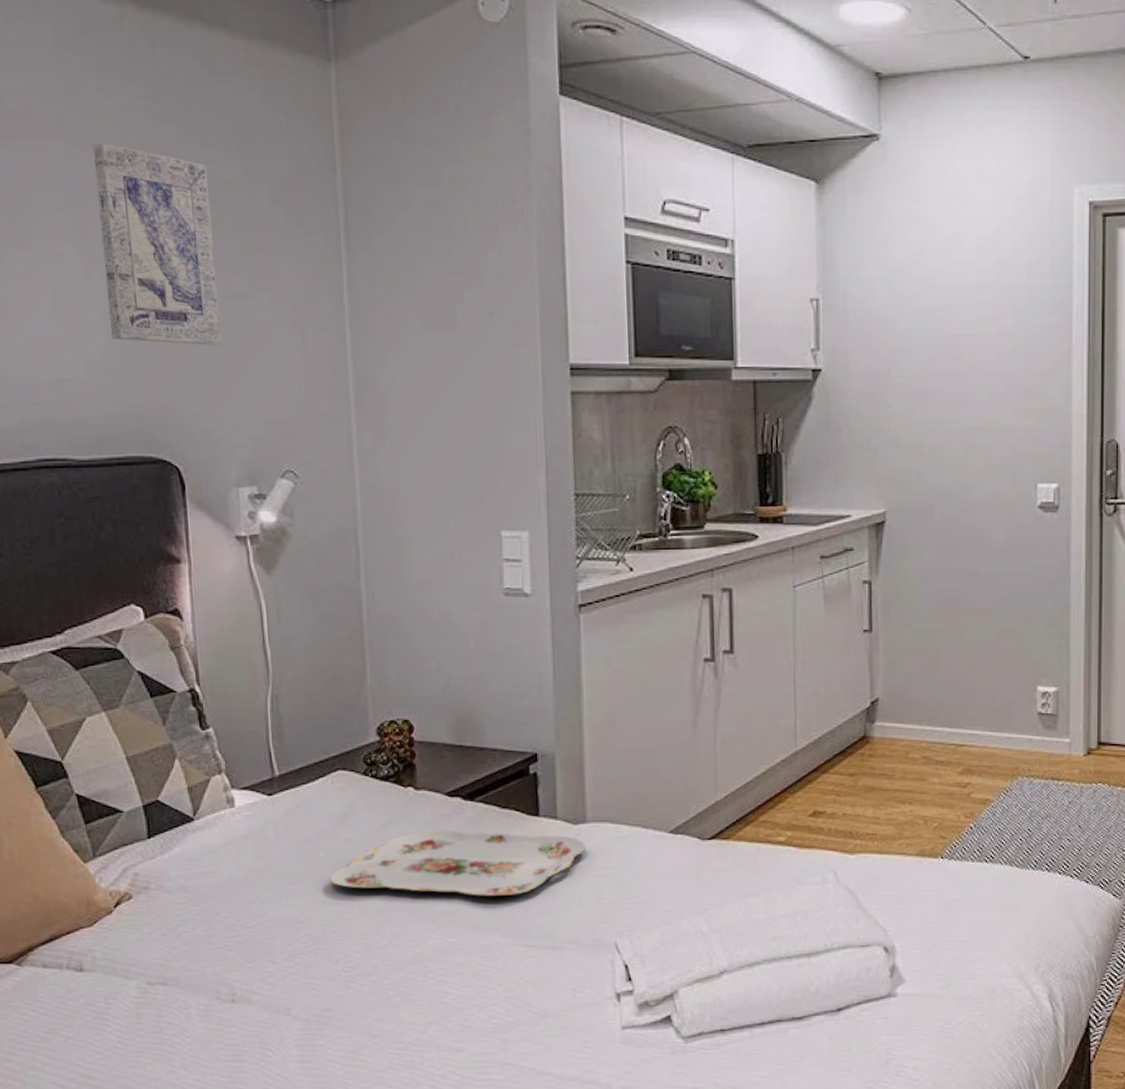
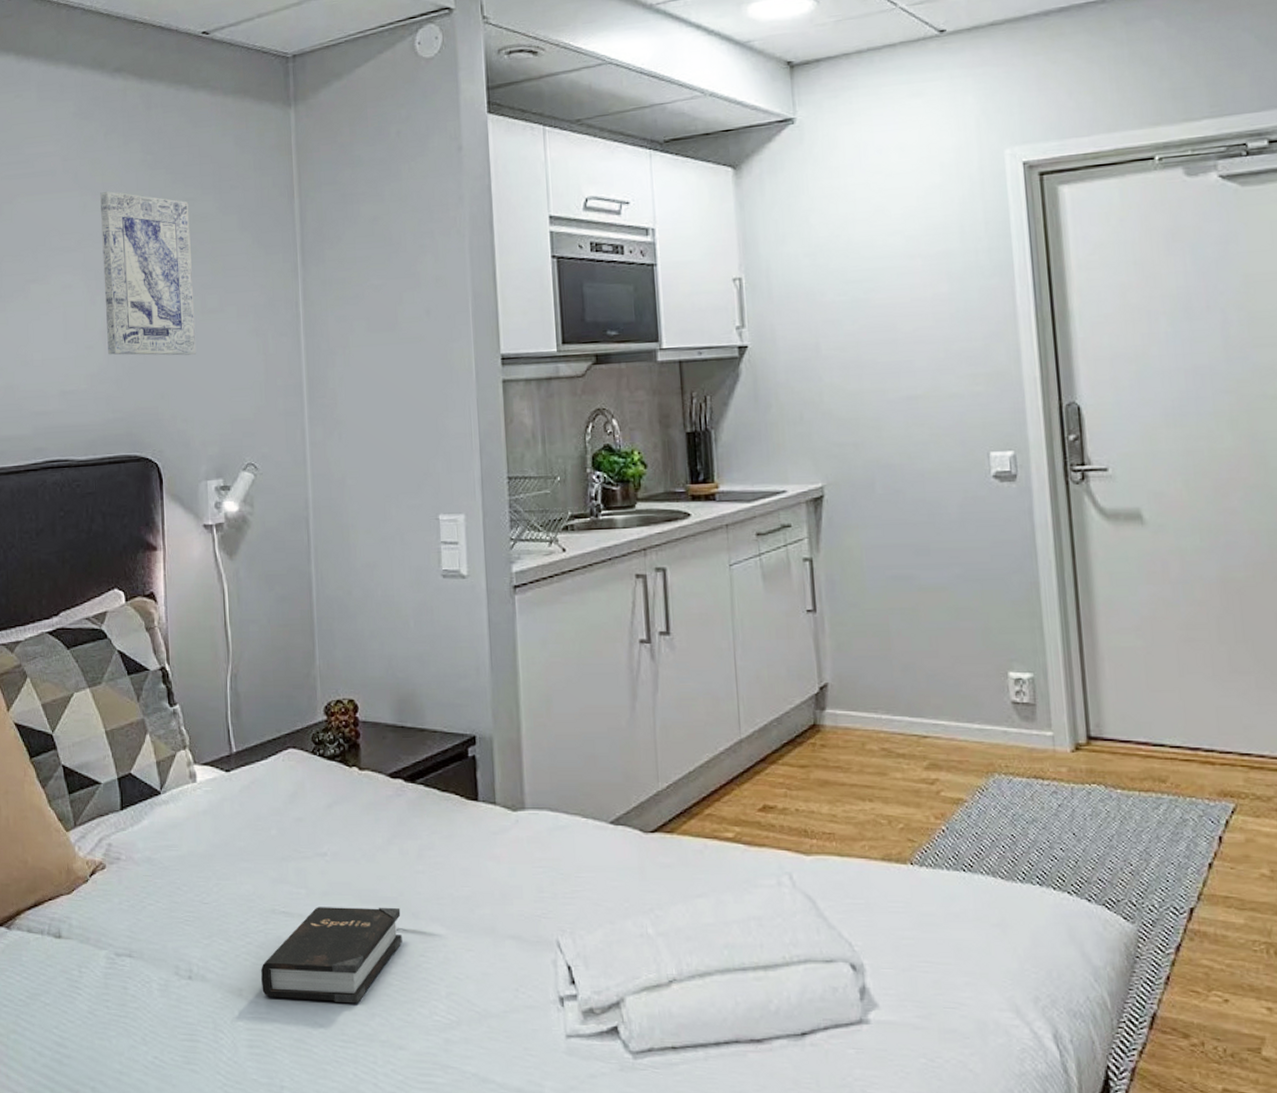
hardback book: none [311,921,460,1015] -> present [261,907,402,1004]
serving tray: present [329,830,587,896] -> none [279,812,526,883]

